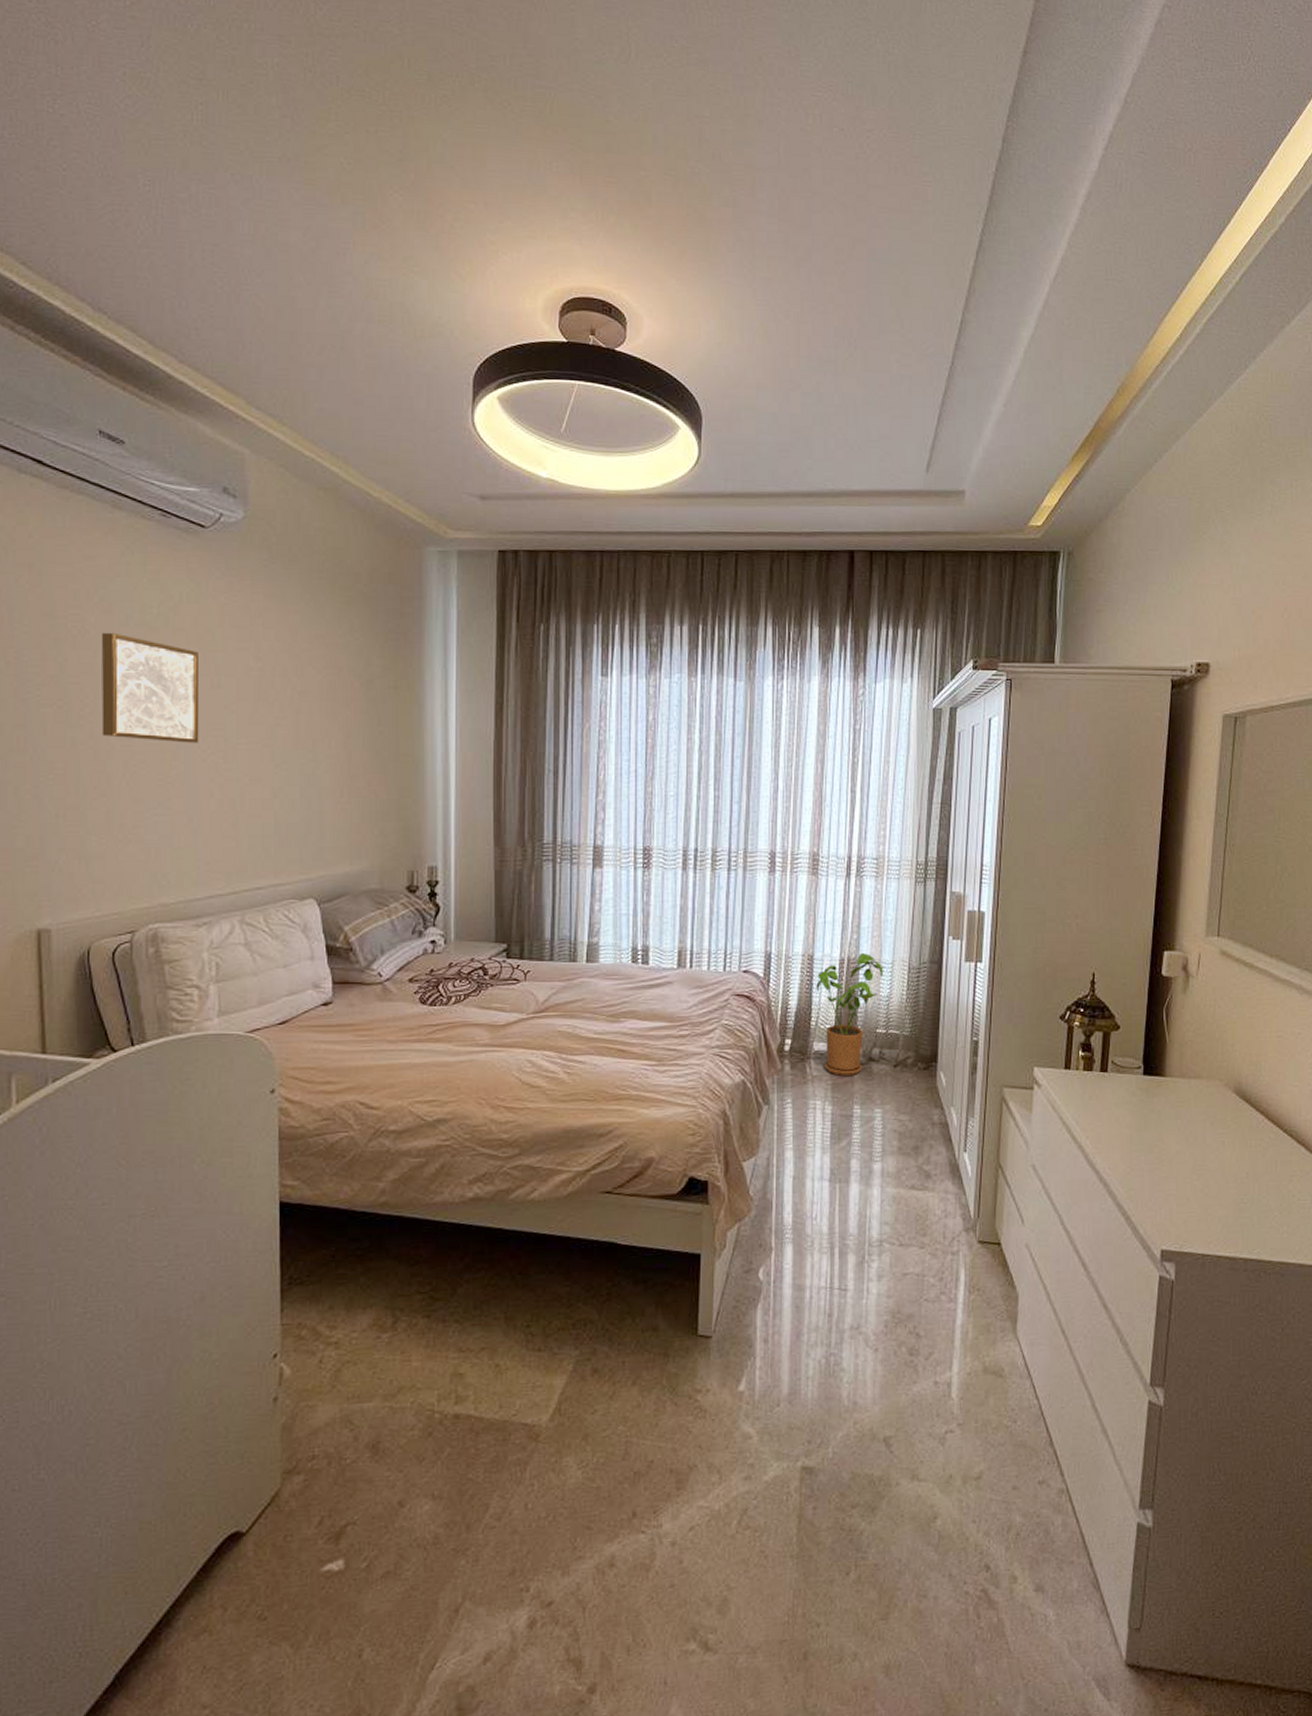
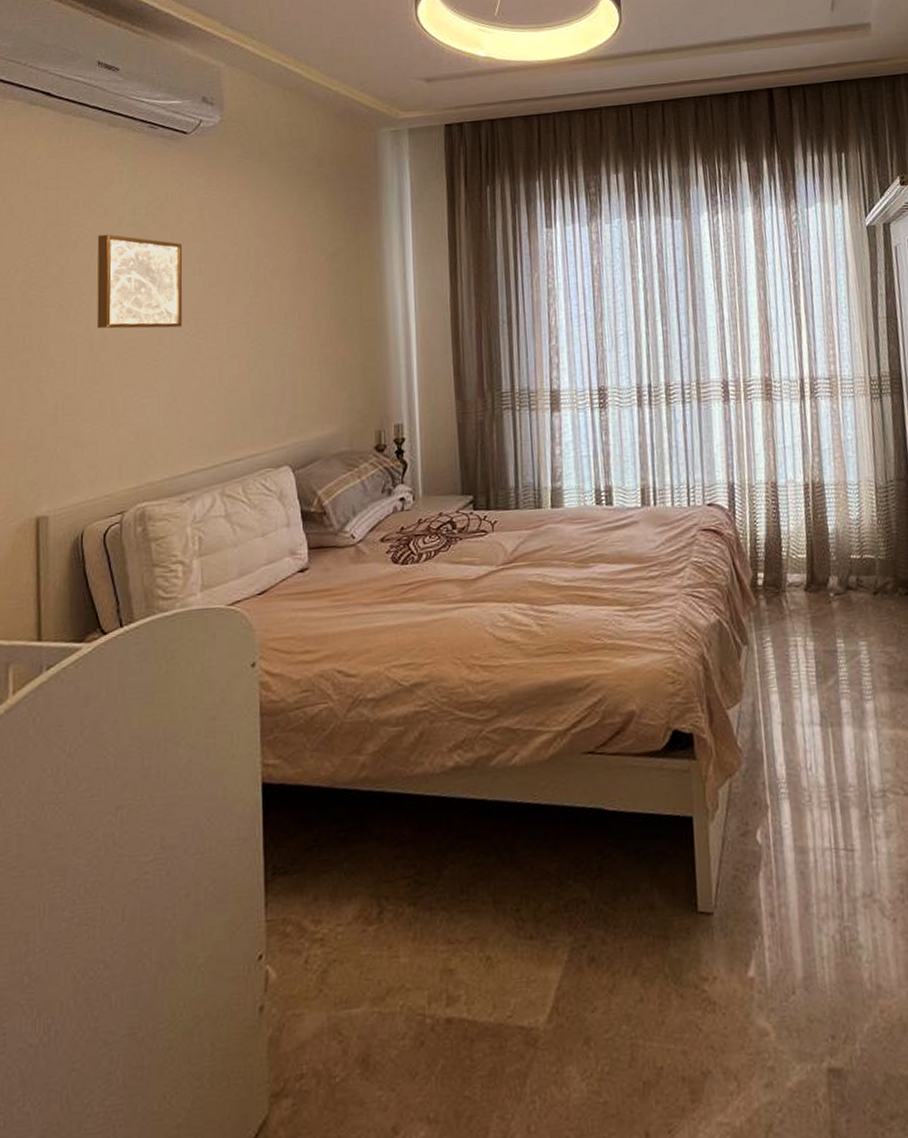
house plant: present [816,953,885,1076] -> none [783,476,851,608]

